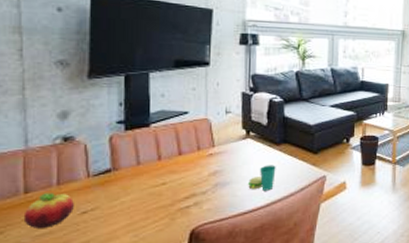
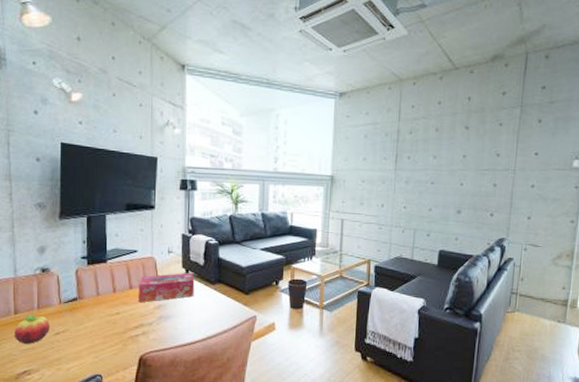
tissue box: none [189,133,257,170] -> present [138,272,195,303]
cup: present [248,165,276,191] -> none [187,302,211,326]

